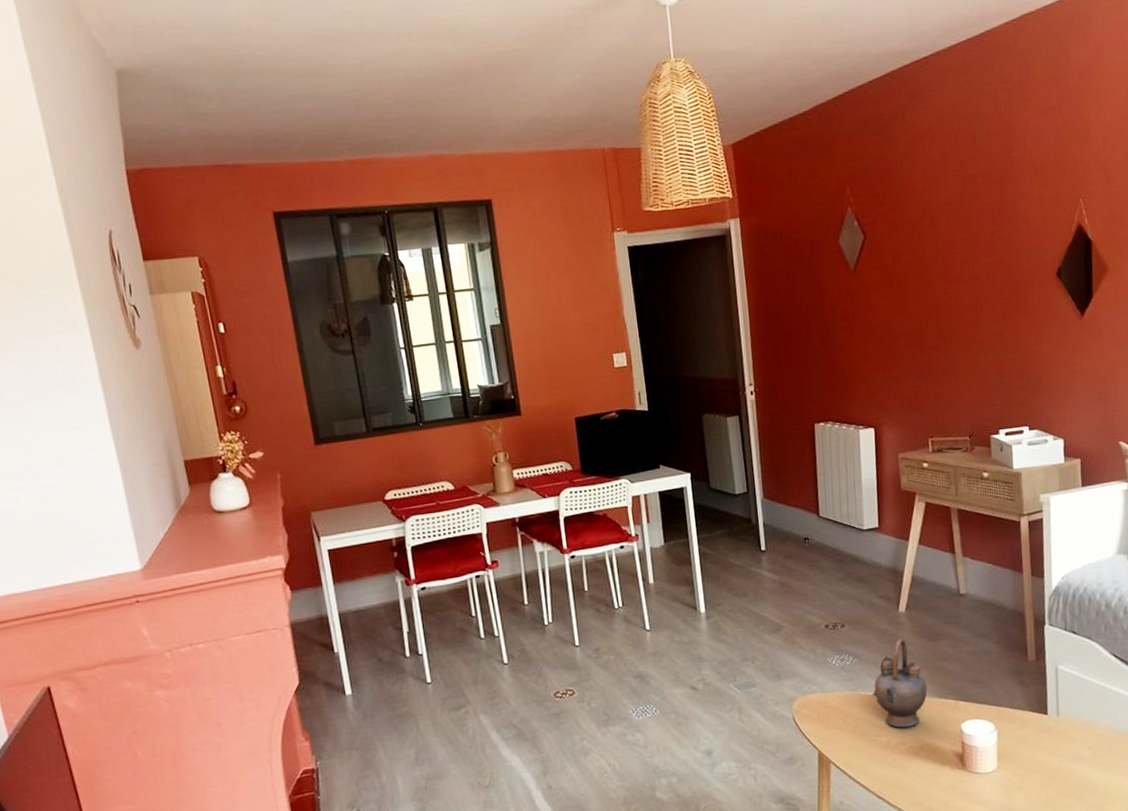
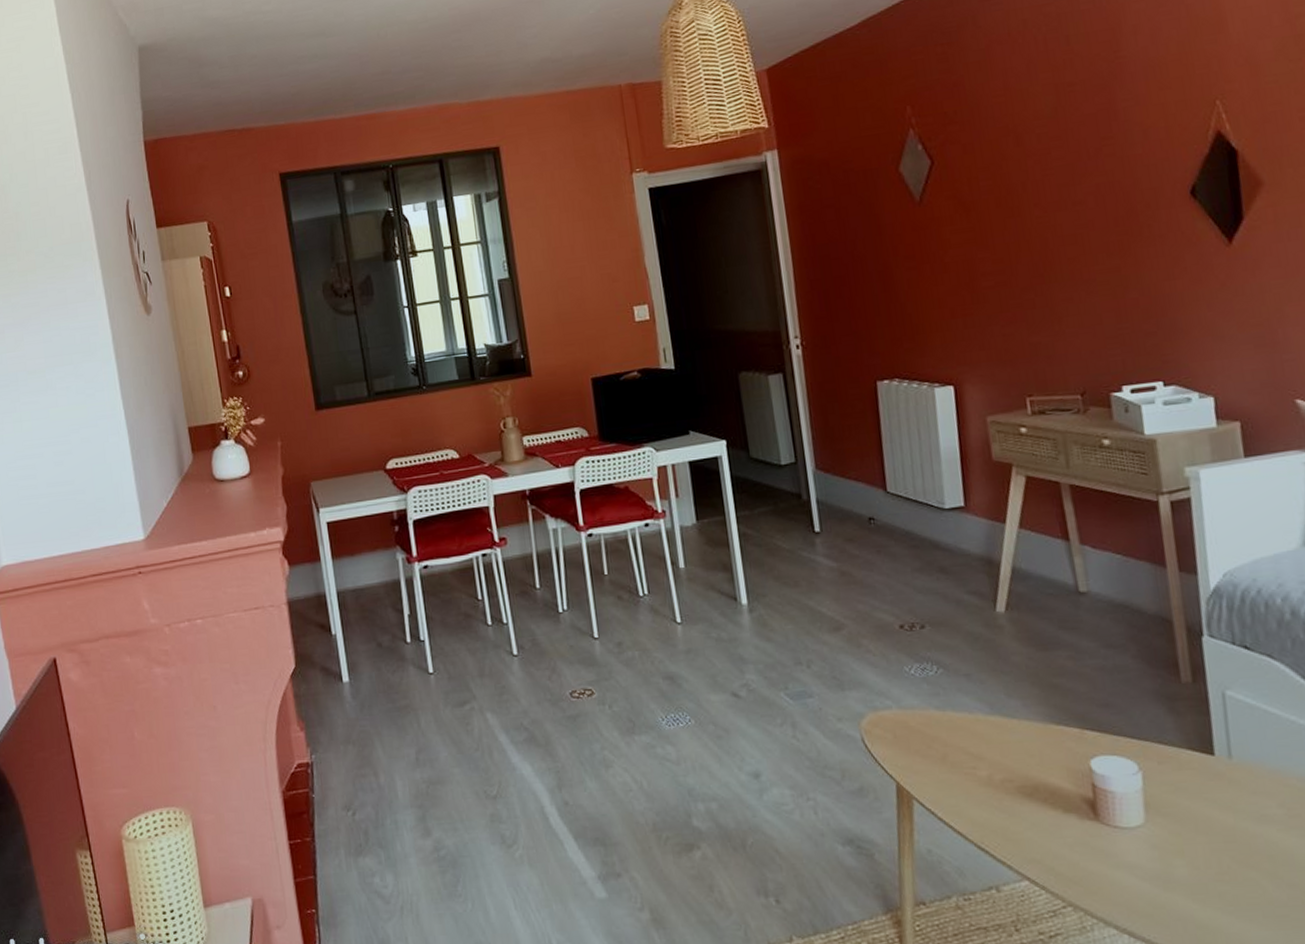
teapot: present [872,638,928,728] -> none [965,645,1041,761]

